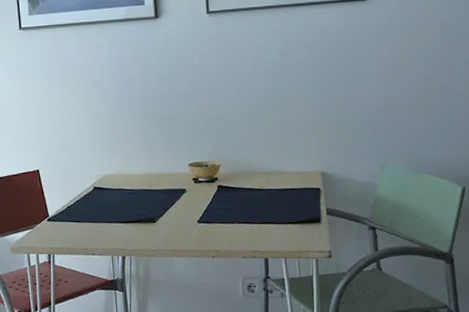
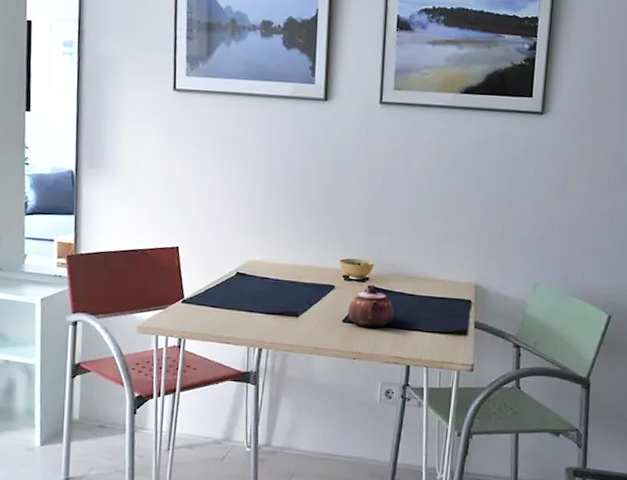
teapot: none [201,183,246,225] -> present [347,284,394,328]

